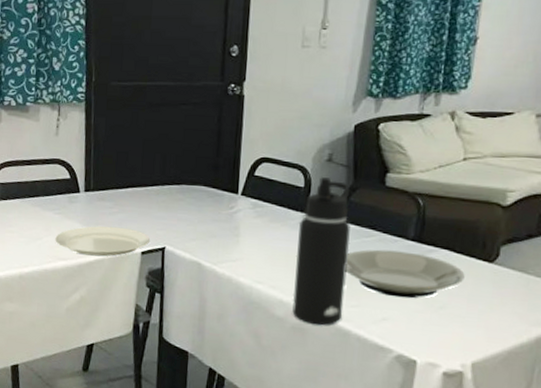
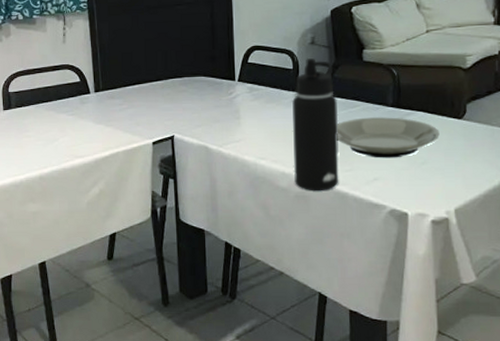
plate: present [55,226,151,257] -> none [71,121,160,151]

